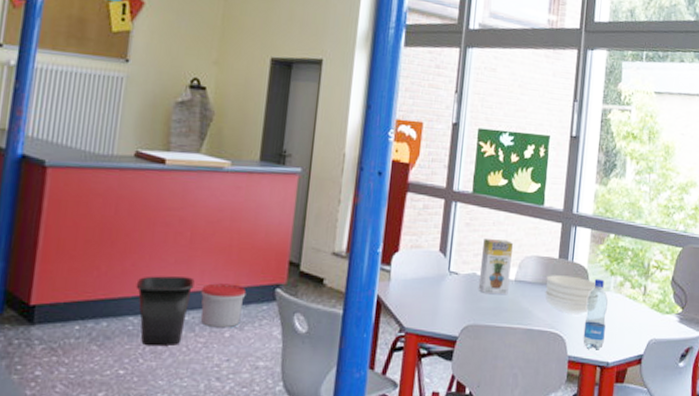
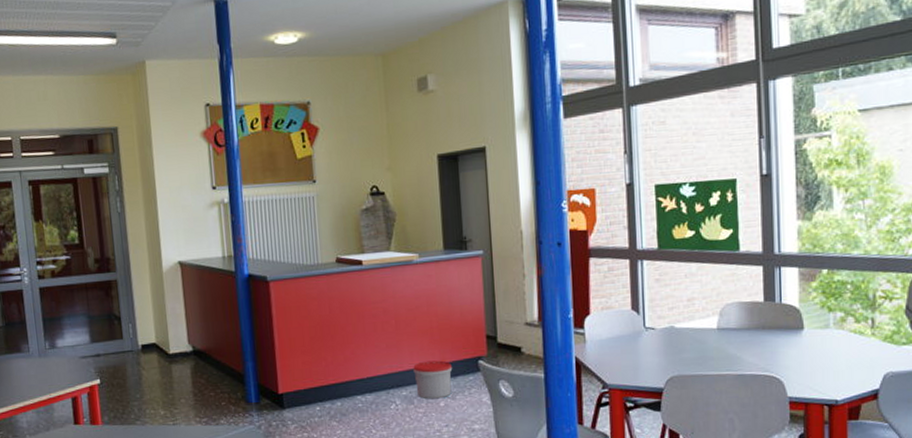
waste bin: present [136,276,195,345] -> none [358,359,406,418]
juice box: present [478,239,513,295] -> none [677,290,712,345]
bowl: present [544,275,595,315] -> none [752,317,811,357]
bottle: present [583,278,609,350] -> none [802,317,830,389]

